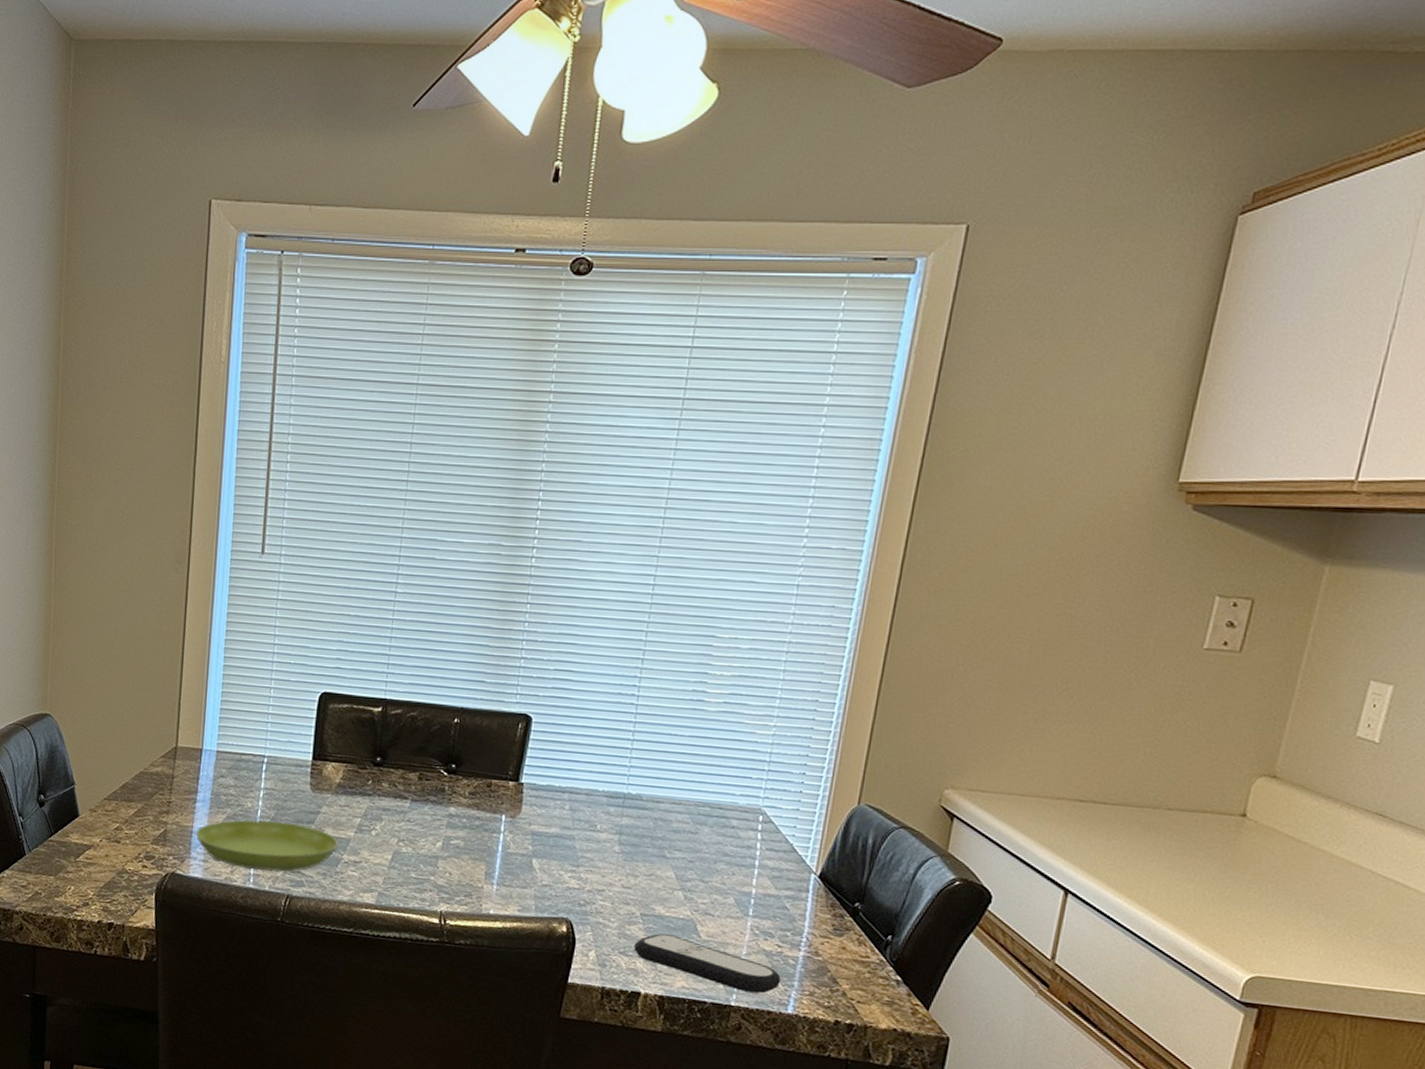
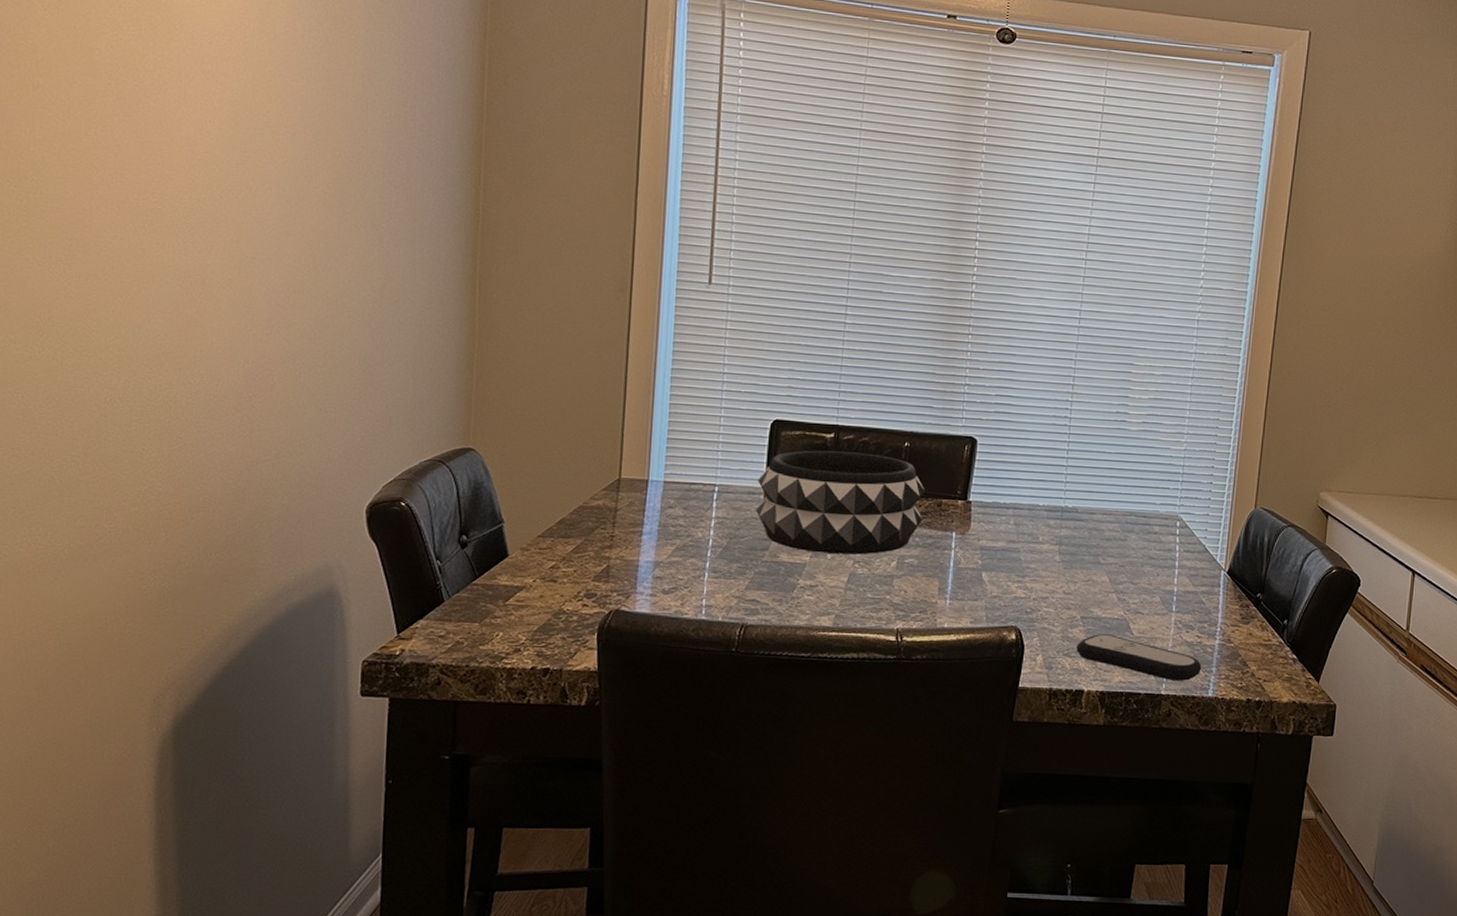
saucer: present [195,820,339,872] -> none [641,550,794,601]
decorative bowl: none [303,724,475,833] -> present [756,450,926,555]

